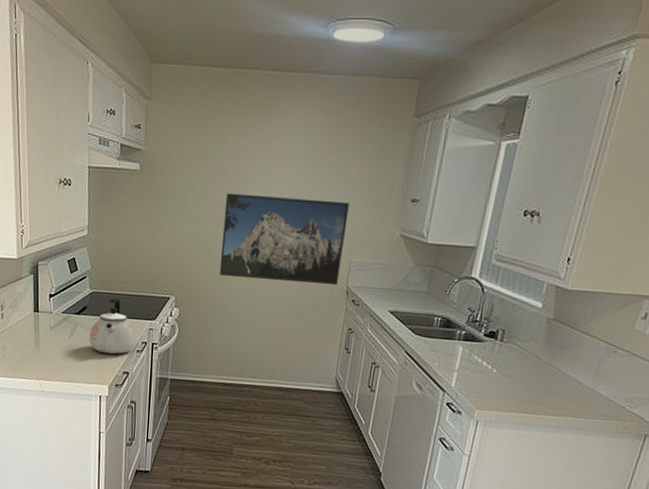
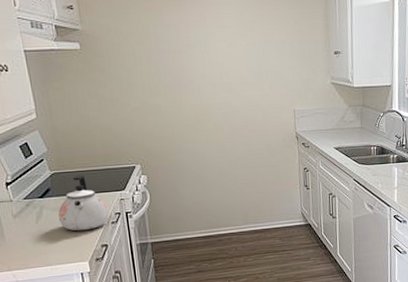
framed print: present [219,193,350,286] -> none [171,59,288,139]

